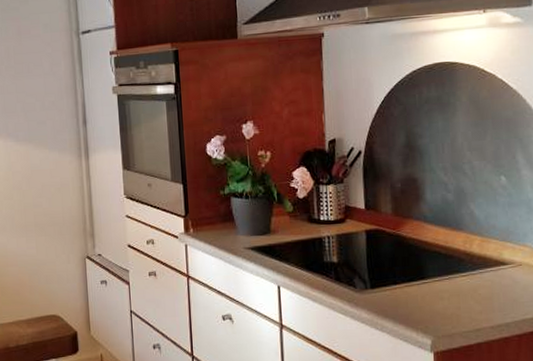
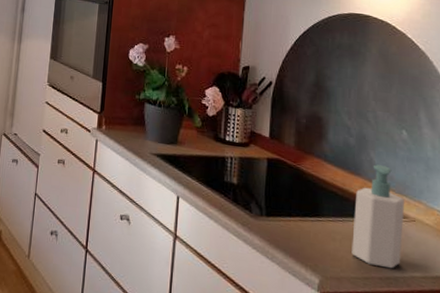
soap bottle: none [459,215,511,317] -> present [351,164,404,269]

